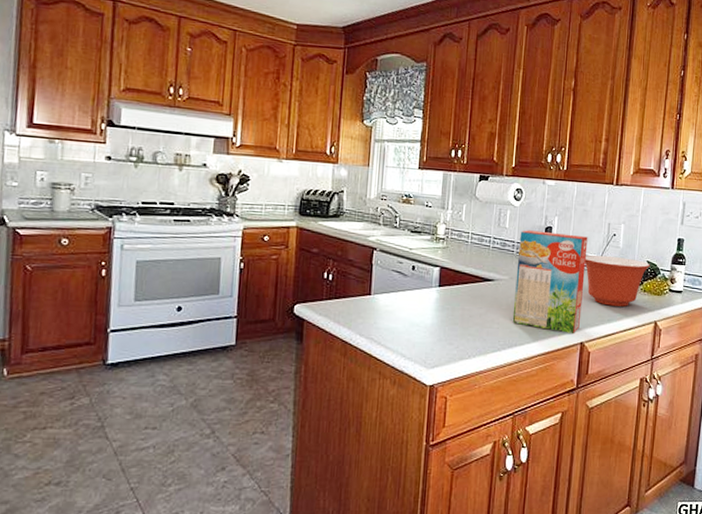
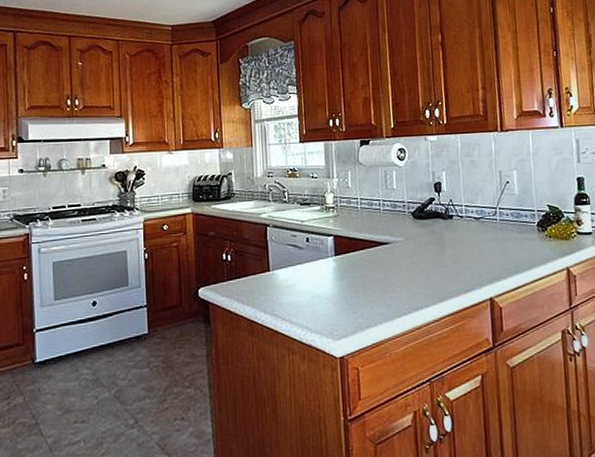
cereal box: present [512,230,588,335] -> none [409,187,486,291]
mixing bowl: present [584,254,650,307] -> none [480,204,551,257]

